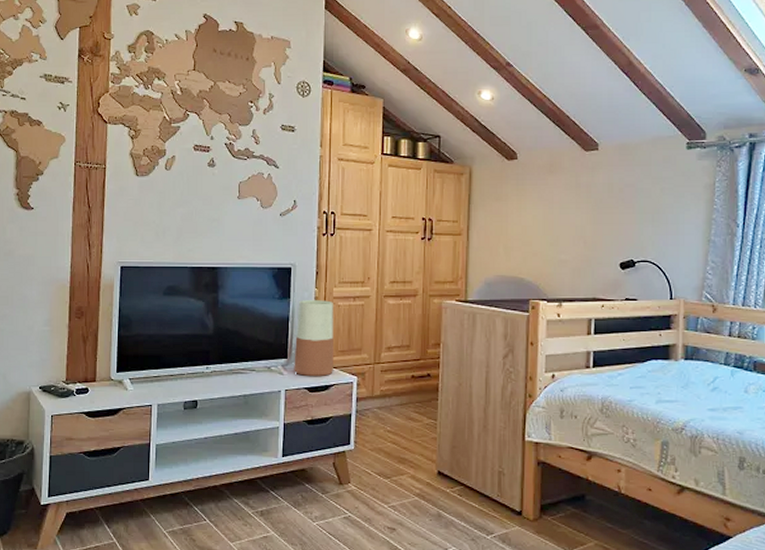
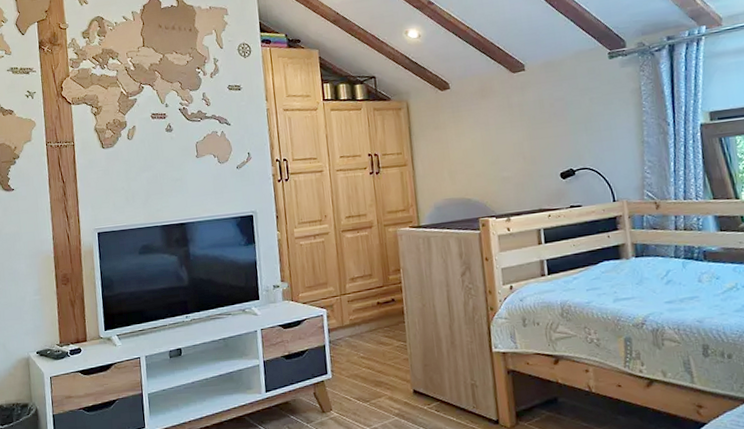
vase: present [294,300,333,377] -> none [263,241,303,315]

